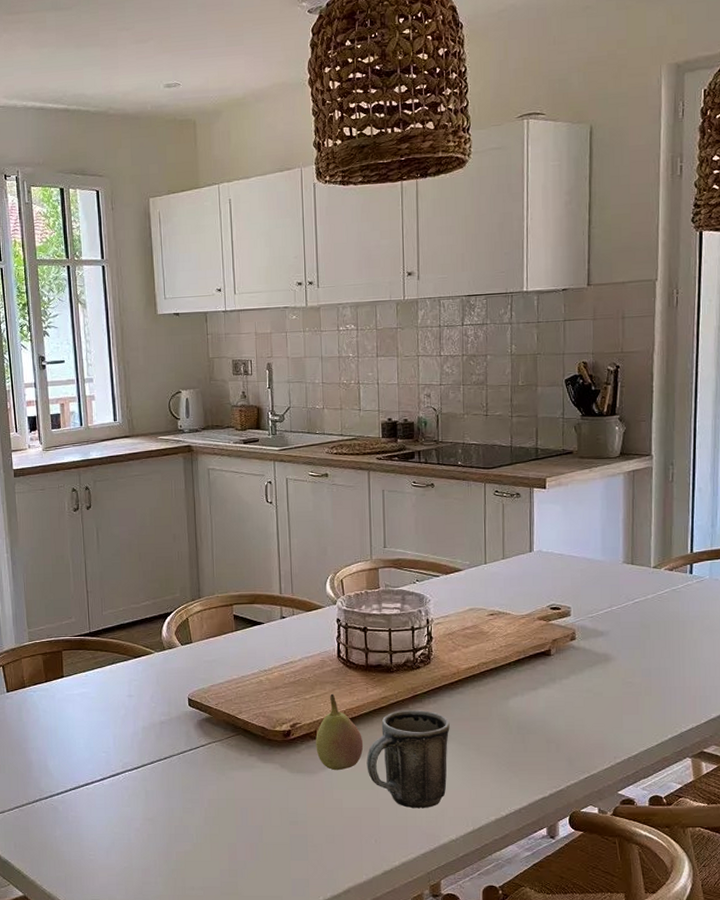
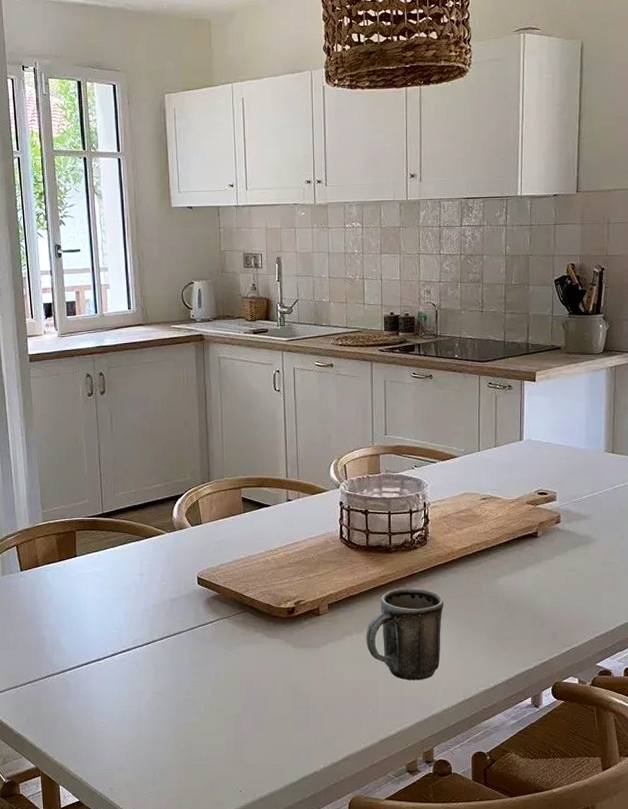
fruit: present [315,693,364,771] -> none [318,572,363,646]

